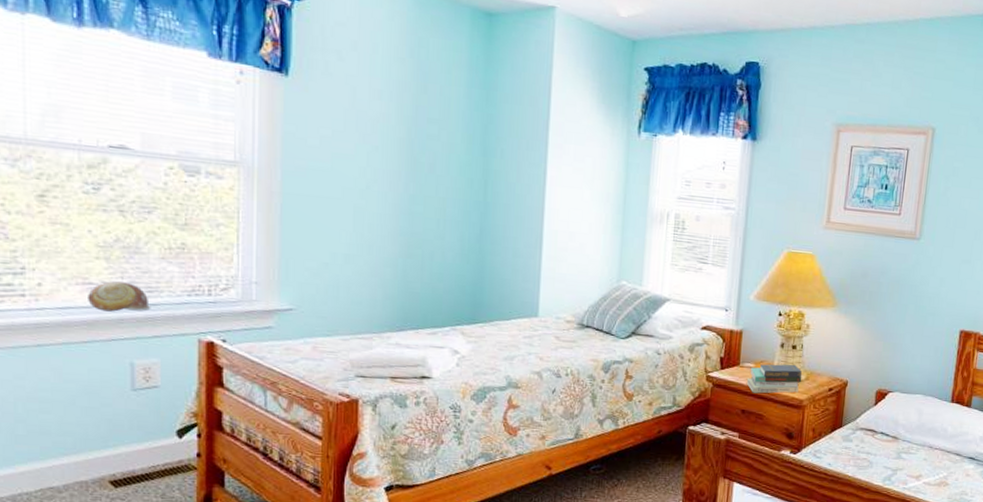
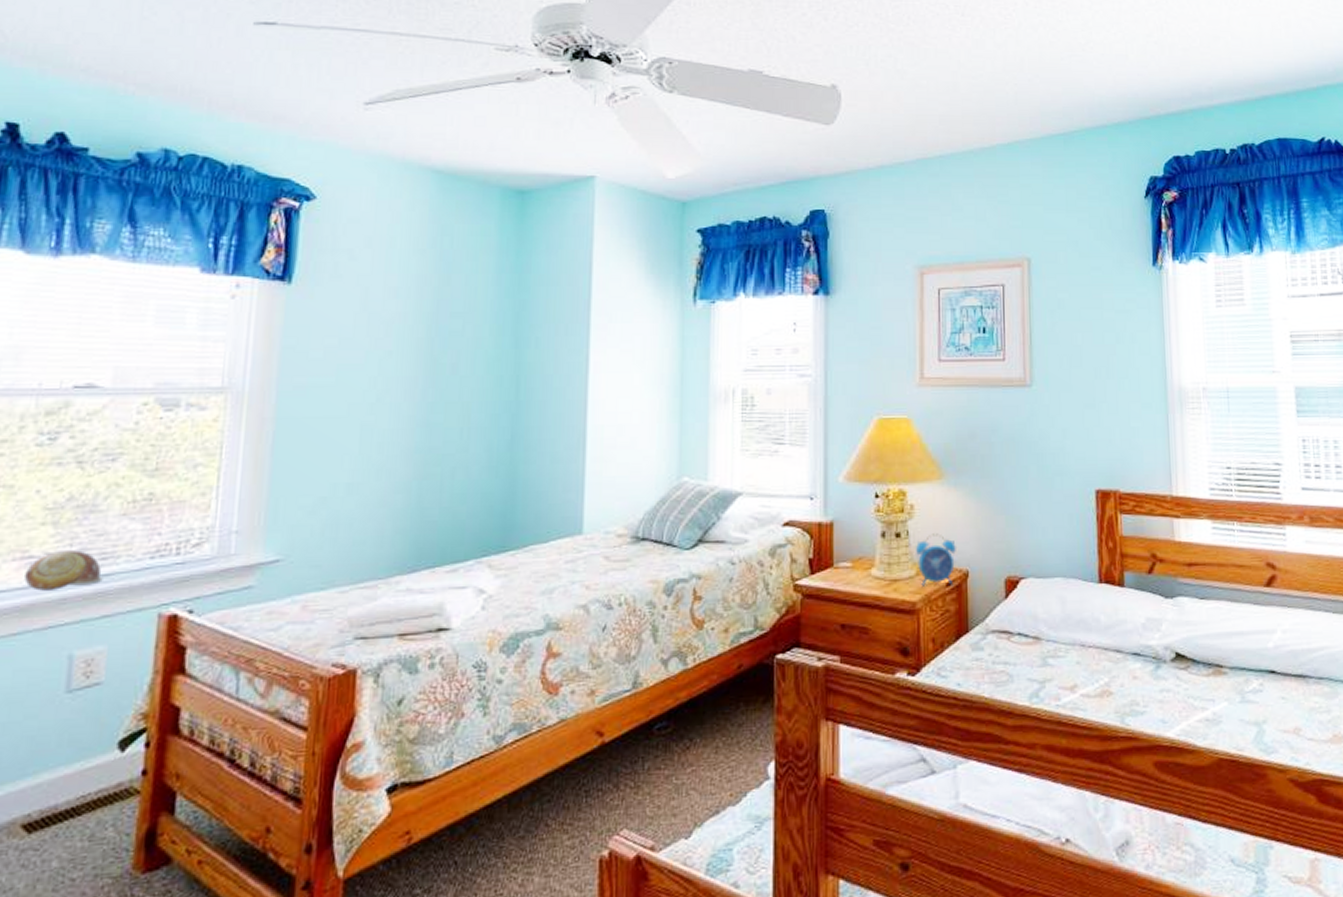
books: present [746,364,802,394] -> none [843,557,912,601]
alarm clock: none [807,349,840,391] -> present [916,533,956,586]

